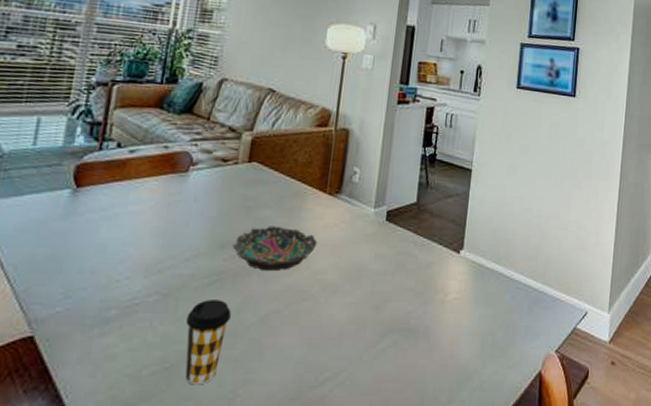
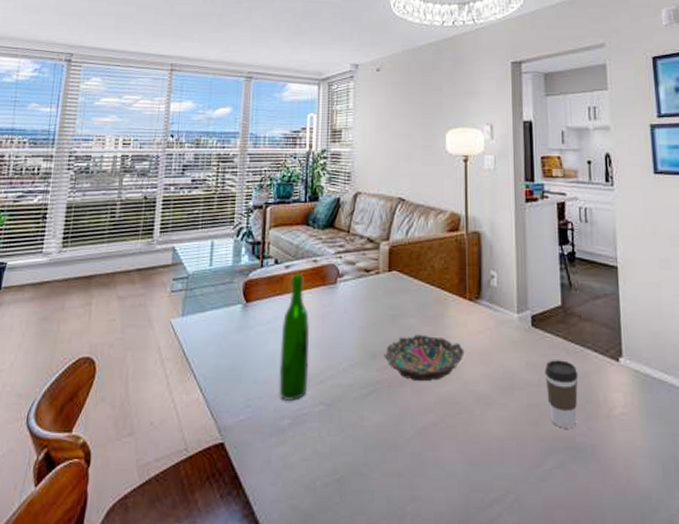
wine bottle: none [107,159,152,293] -> present [279,273,310,402]
coffee cup: present [185,300,231,385] -> none [350,410,390,500]
coffee cup: none [391,251,422,312] -> present [544,360,579,429]

